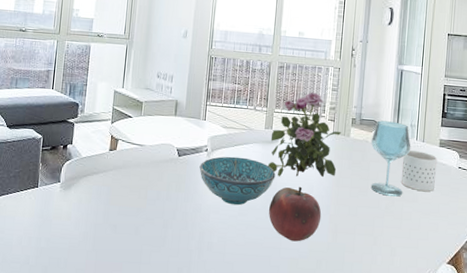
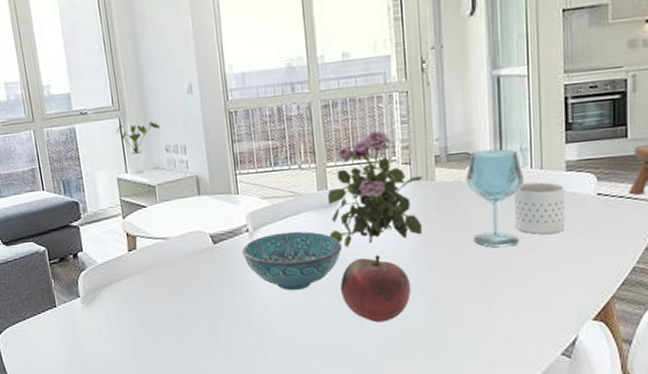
house plant: none [122,51,156,91] -> present [116,121,160,174]

